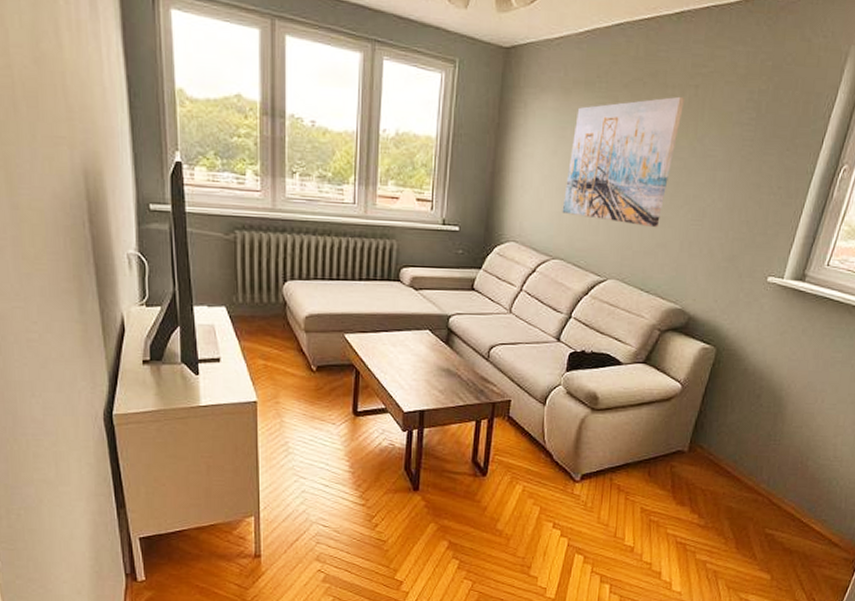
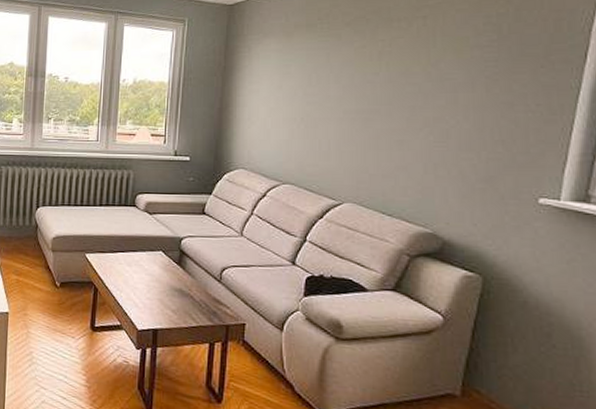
wall art: present [562,96,684,228] -> none [290,27,412,151]

